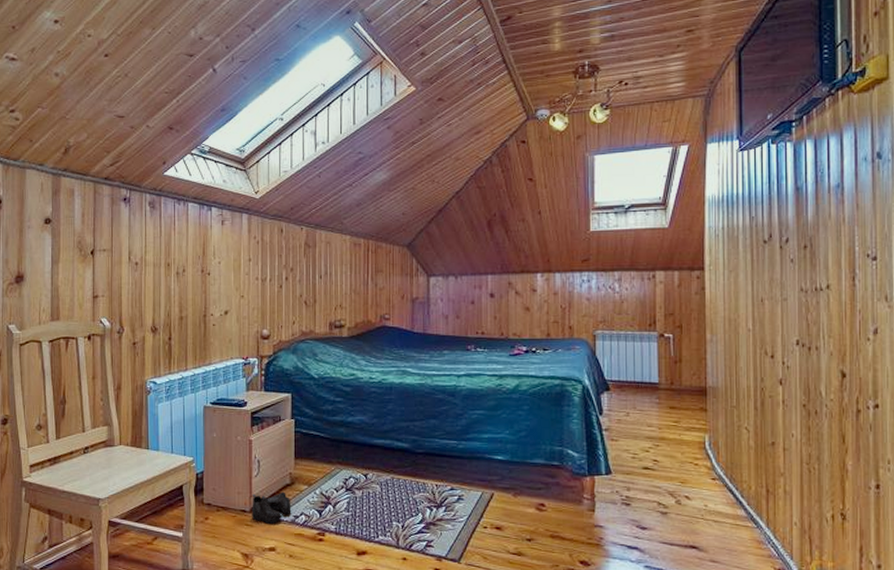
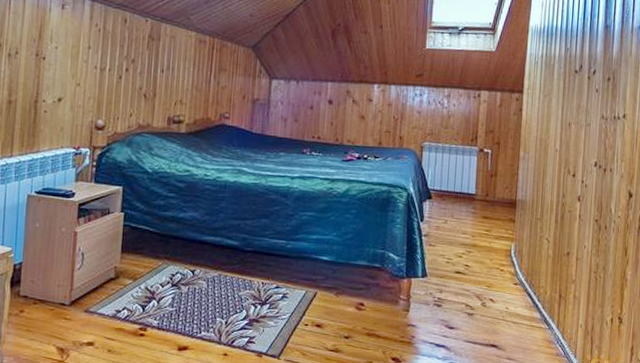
boots: present [252,491,292,524] -> none [71,285,114,318]

